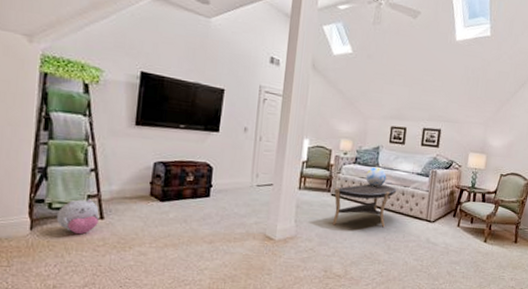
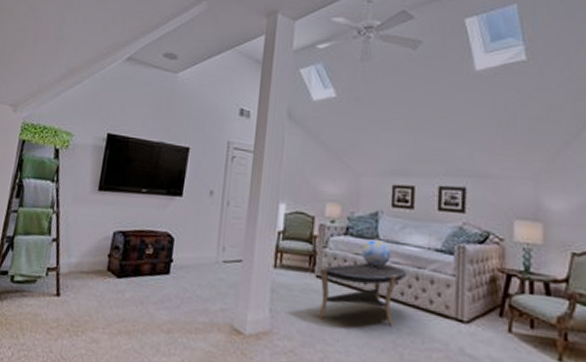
plush toy: present [56,199,100,235] -> none [16,272,56,313]

